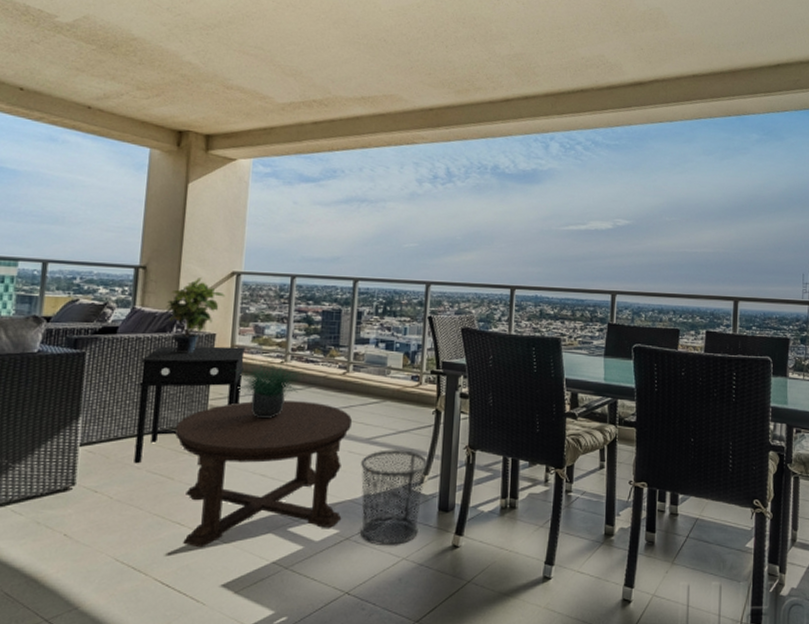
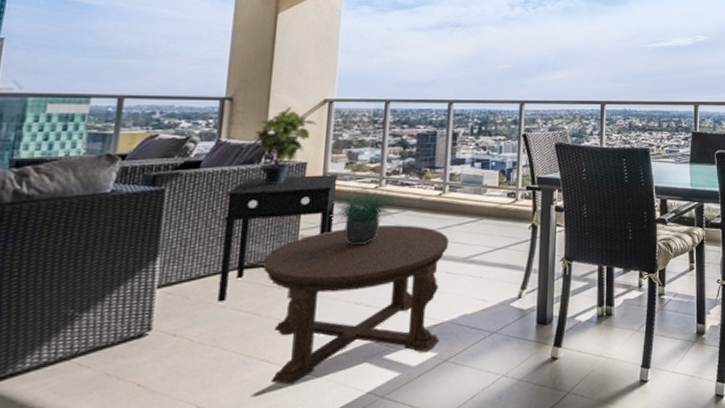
waste bin: present [361,448,428,546] -> none [458,265,525,365]

